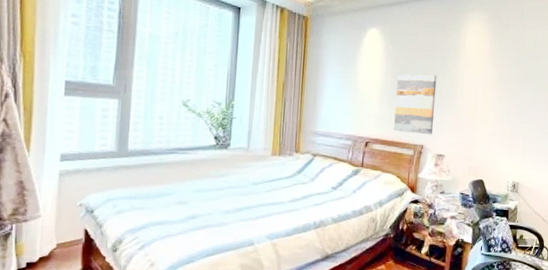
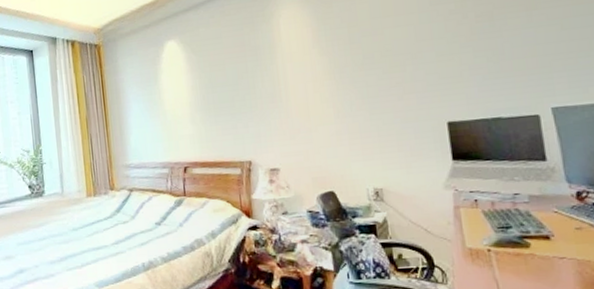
wall art: present [393,74,437,135] -> none [207,77,259,150]

